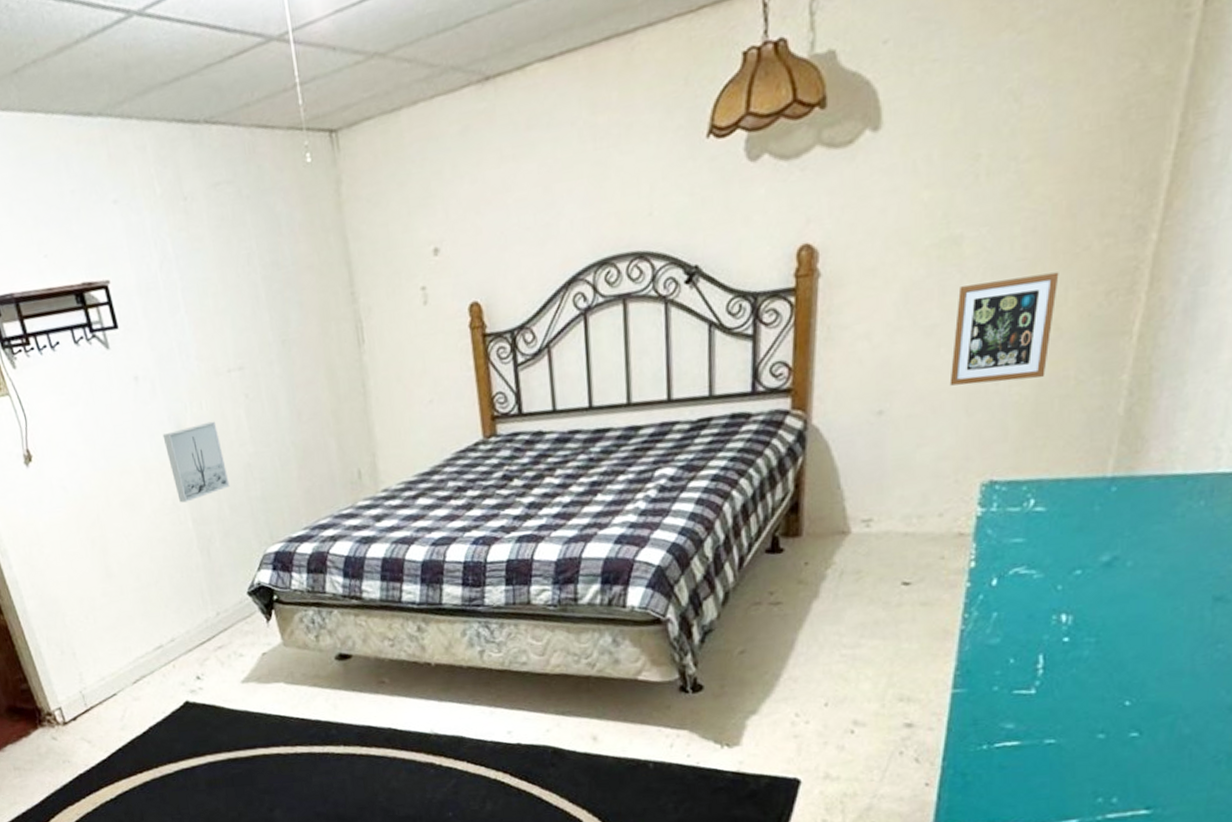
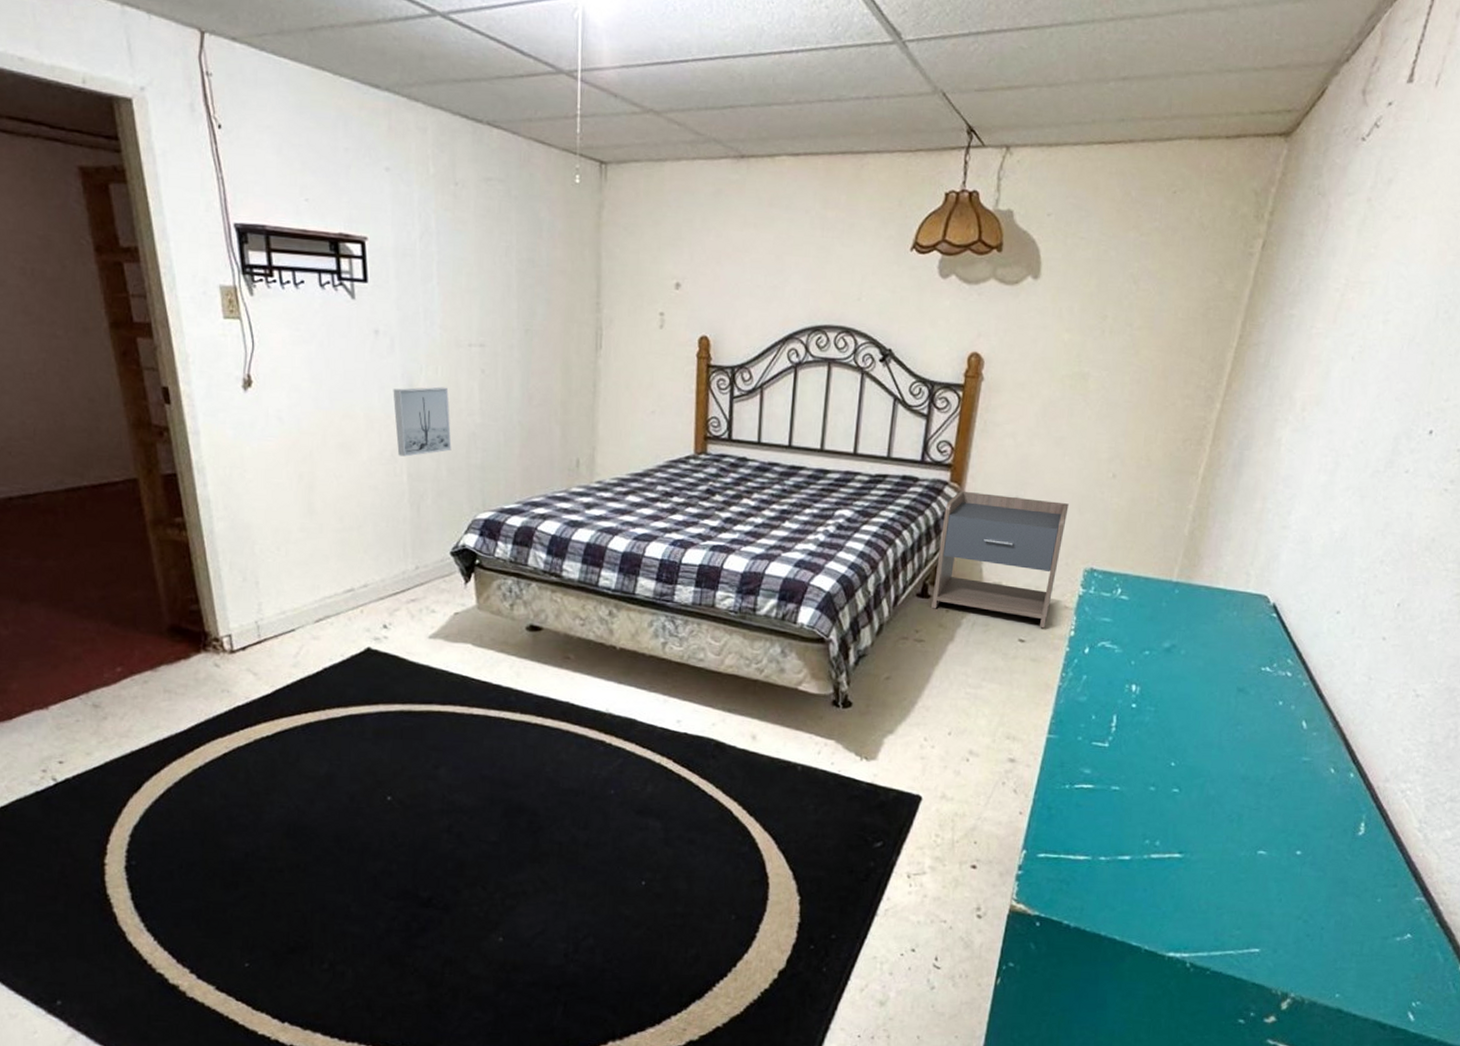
nightstand: none [785,406,952,565] -> present [931,490,1069,629]
picture frame: present [949,272,1059,386] -> none [1069,412,1153,494]

